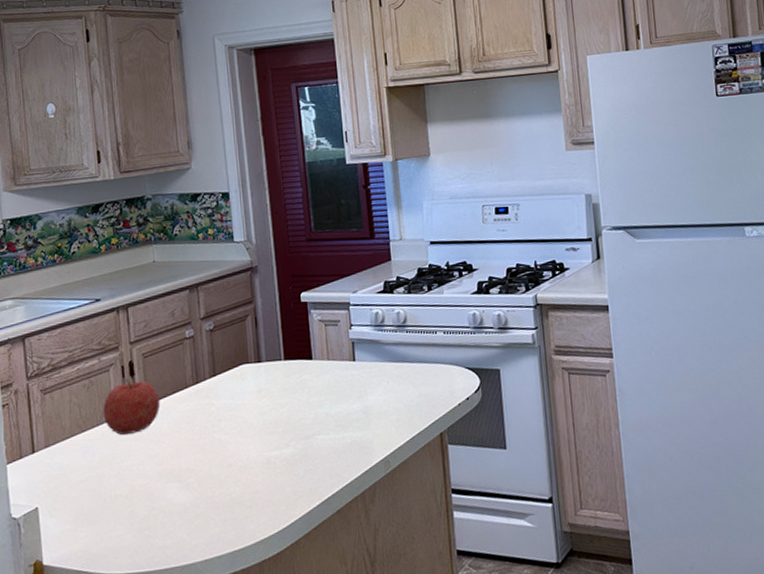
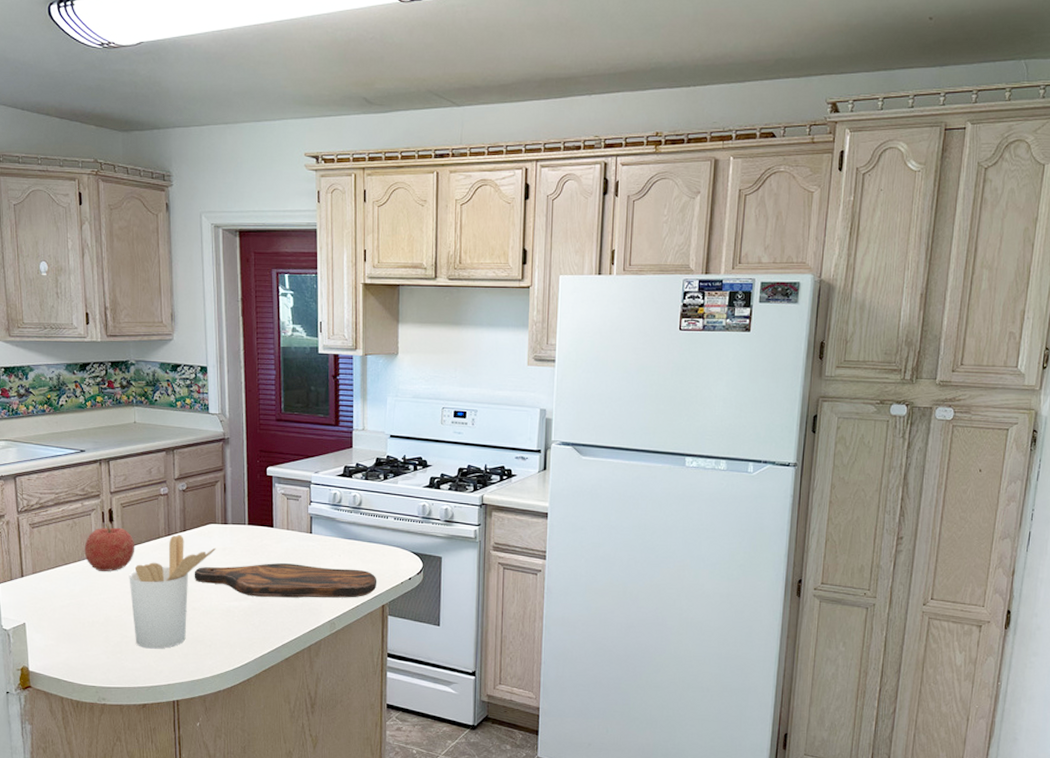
utensil holder: none [154,381,251,520] -> present [129,535,216,649]
cutting board: none [227,395,432,442] -> present [194,563,377,598]

